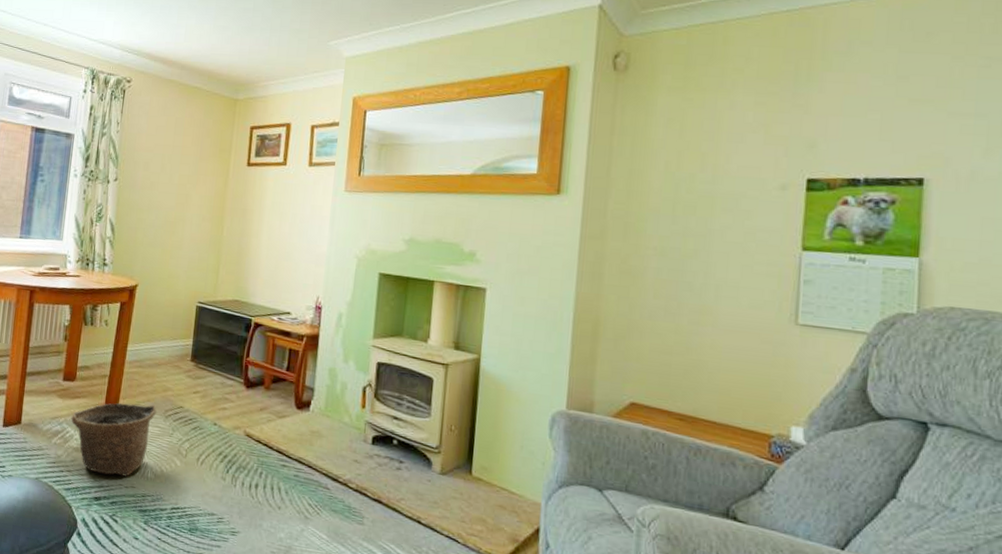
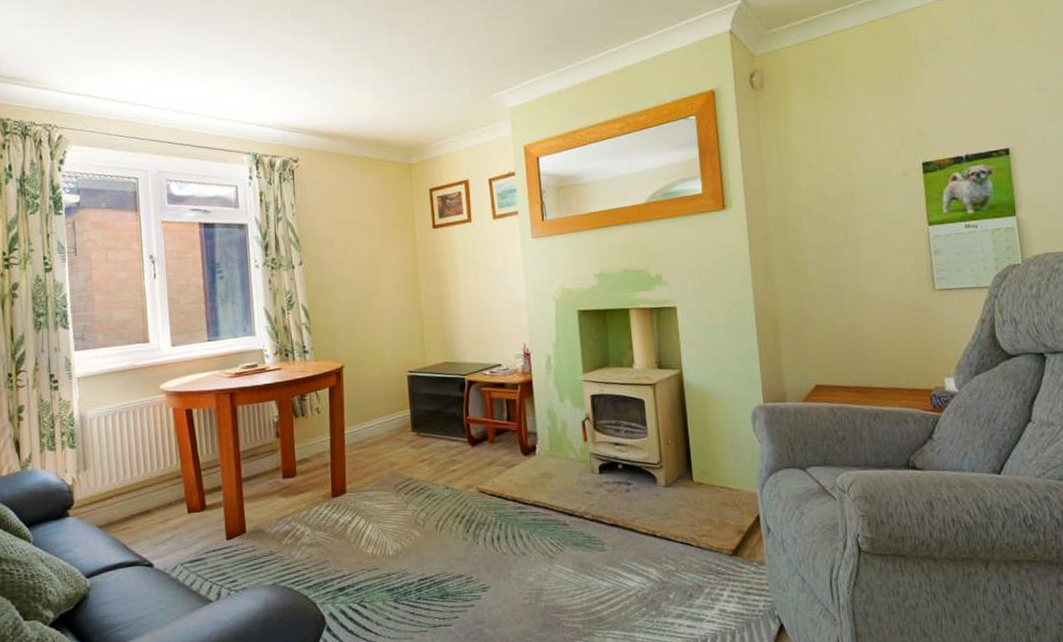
basket: present [71,402,157,477] -> none [299,483,387,564]

